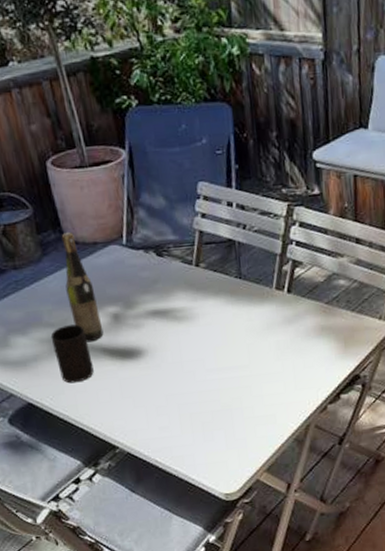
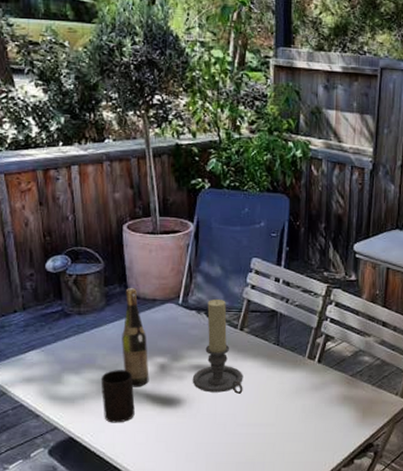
candle holder: none [150,233,209,339] -> present [192,298,243,395]

